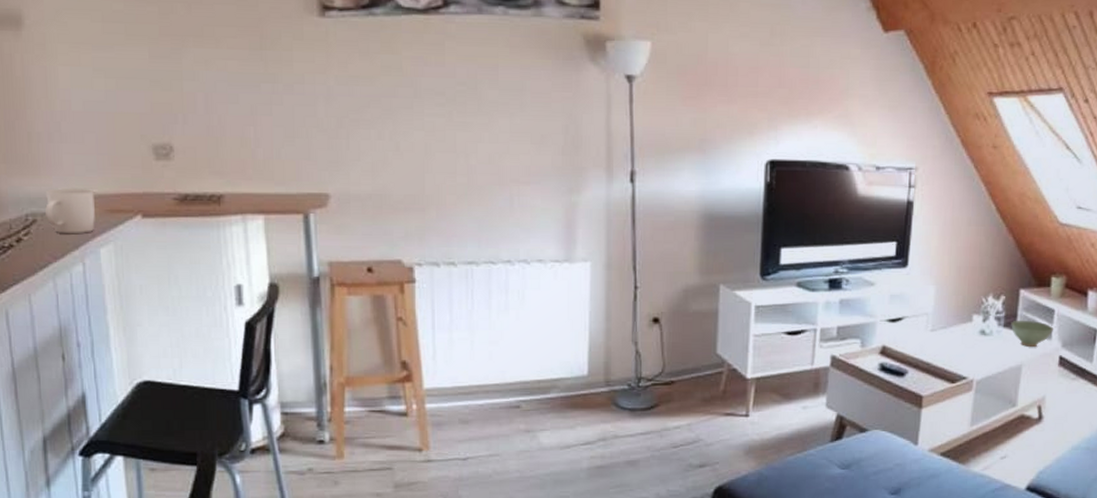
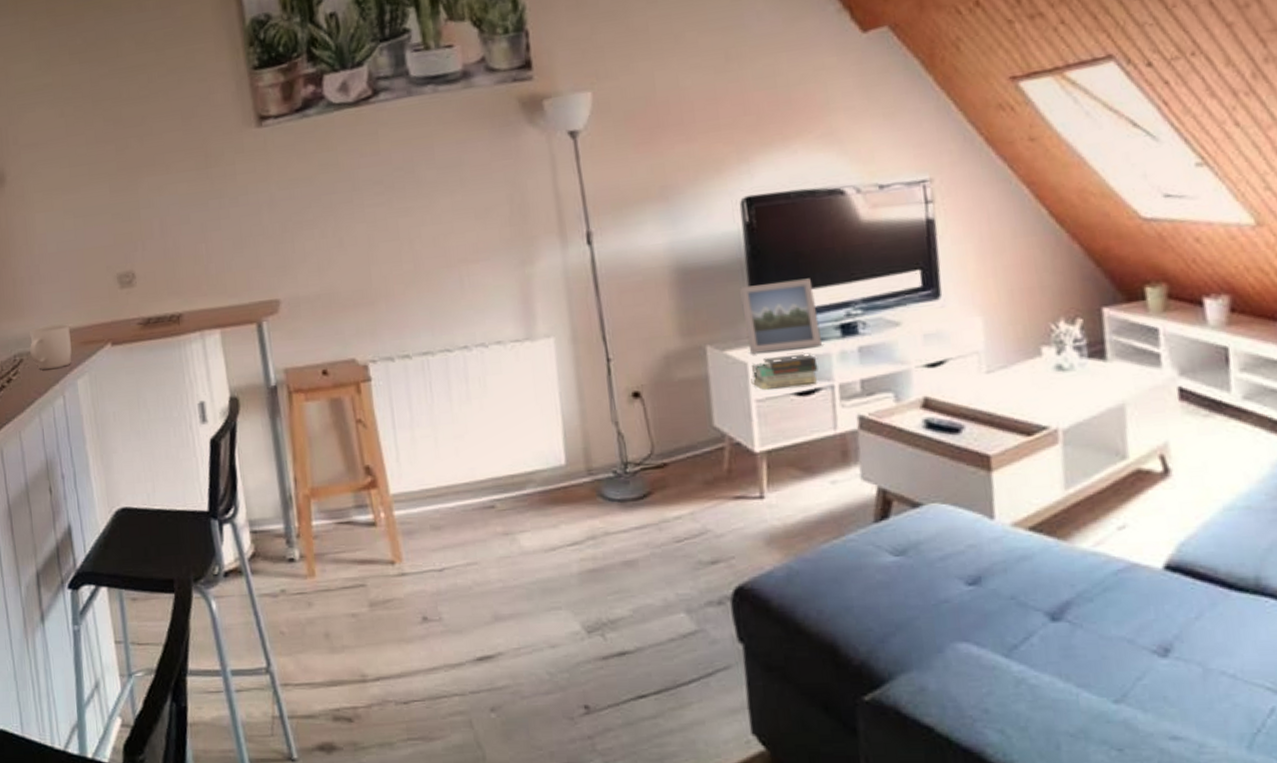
books: none [752,300,807,327] -> present [751,353,819,390]
picture frame: none [754,237,813,296] -> present [740,278,822,354]
bowl: present [1011,320,1053,347] -> none [1098,346,1162,380]

